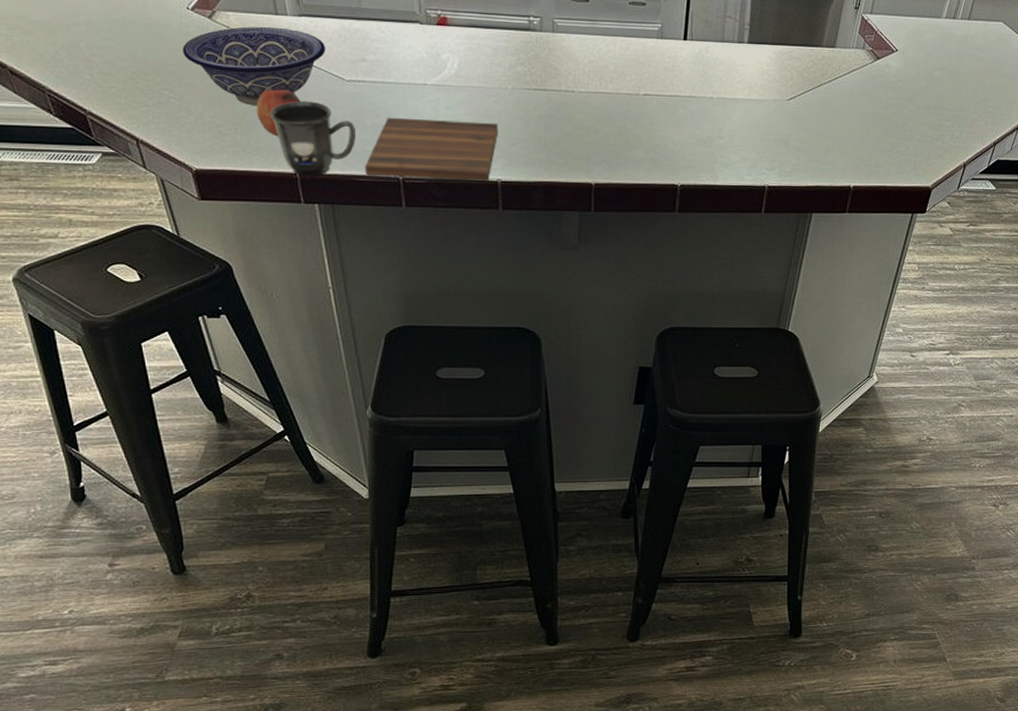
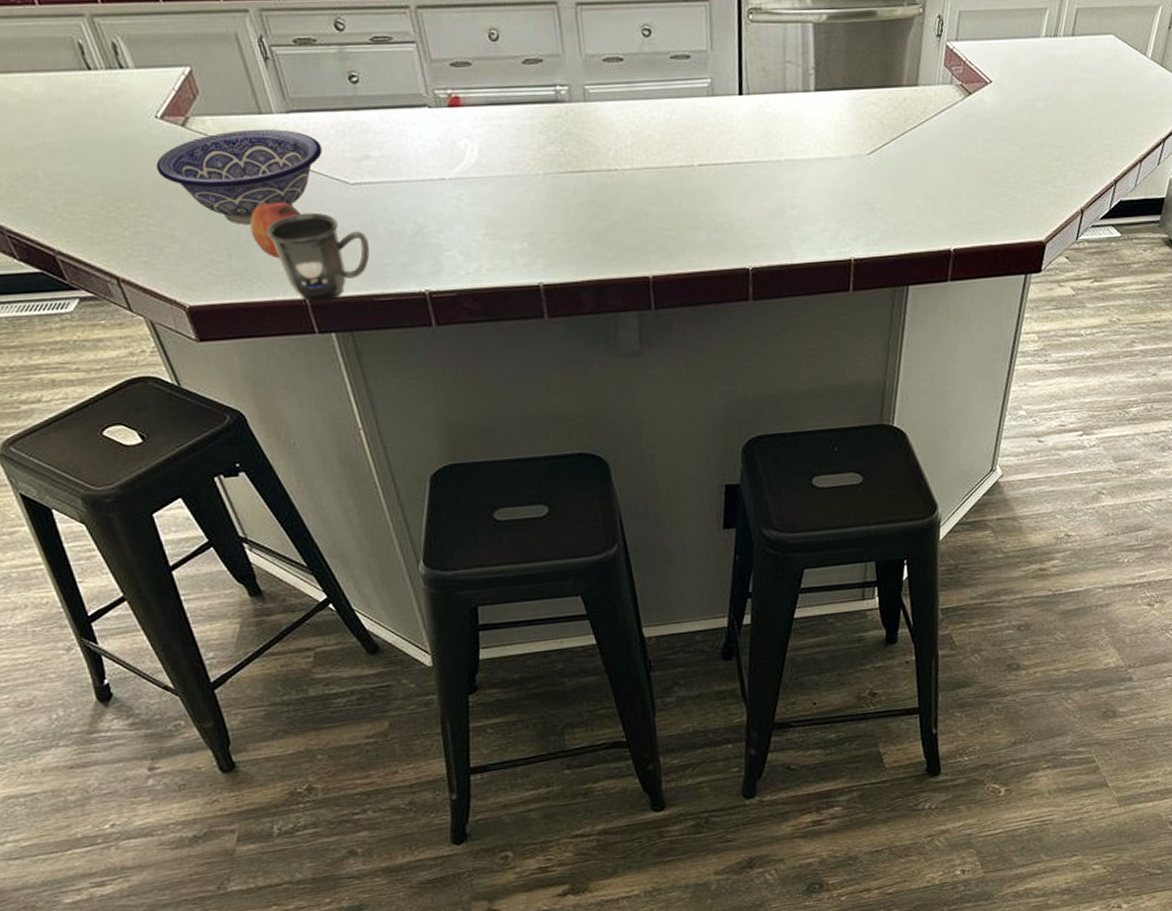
cutting board: present [365,117,498,181] -> none [383,217,534,293]

